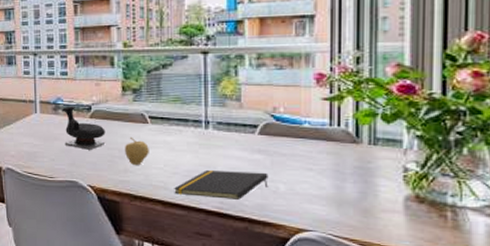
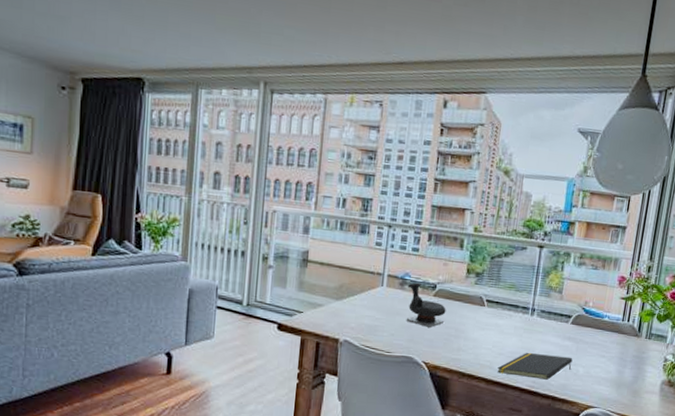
fruit: present [124,136,149,165] -> none [460,317,482,345]

